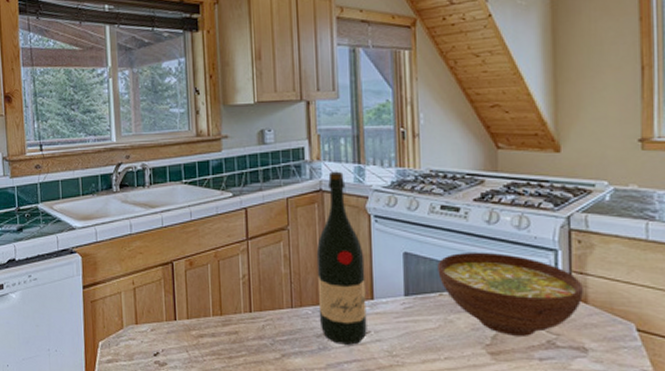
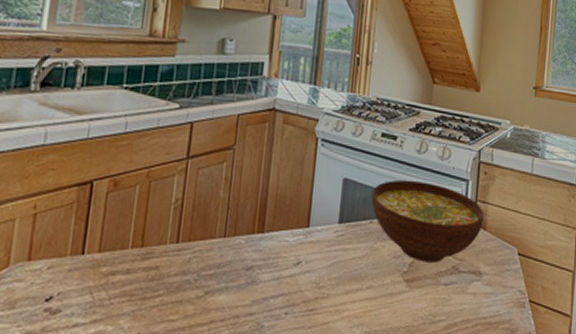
wine bottle: present [316,171,367,345] -> none [251,90,307,277]

